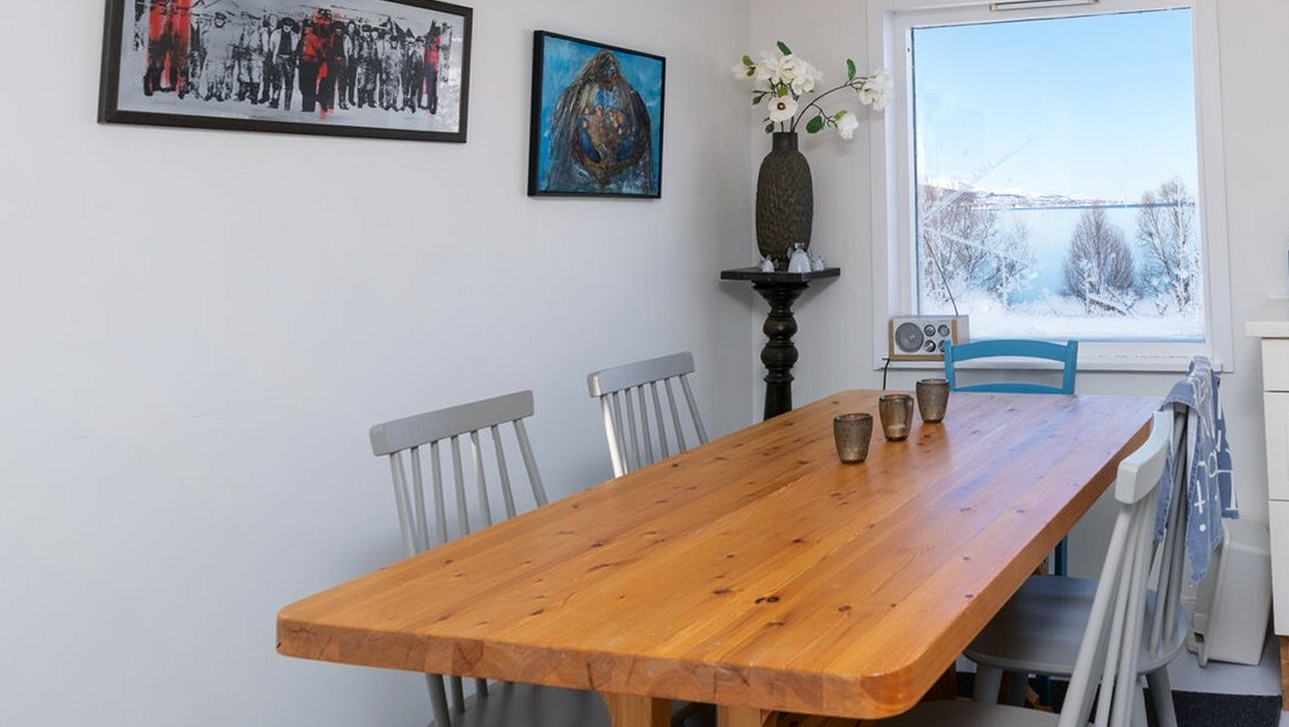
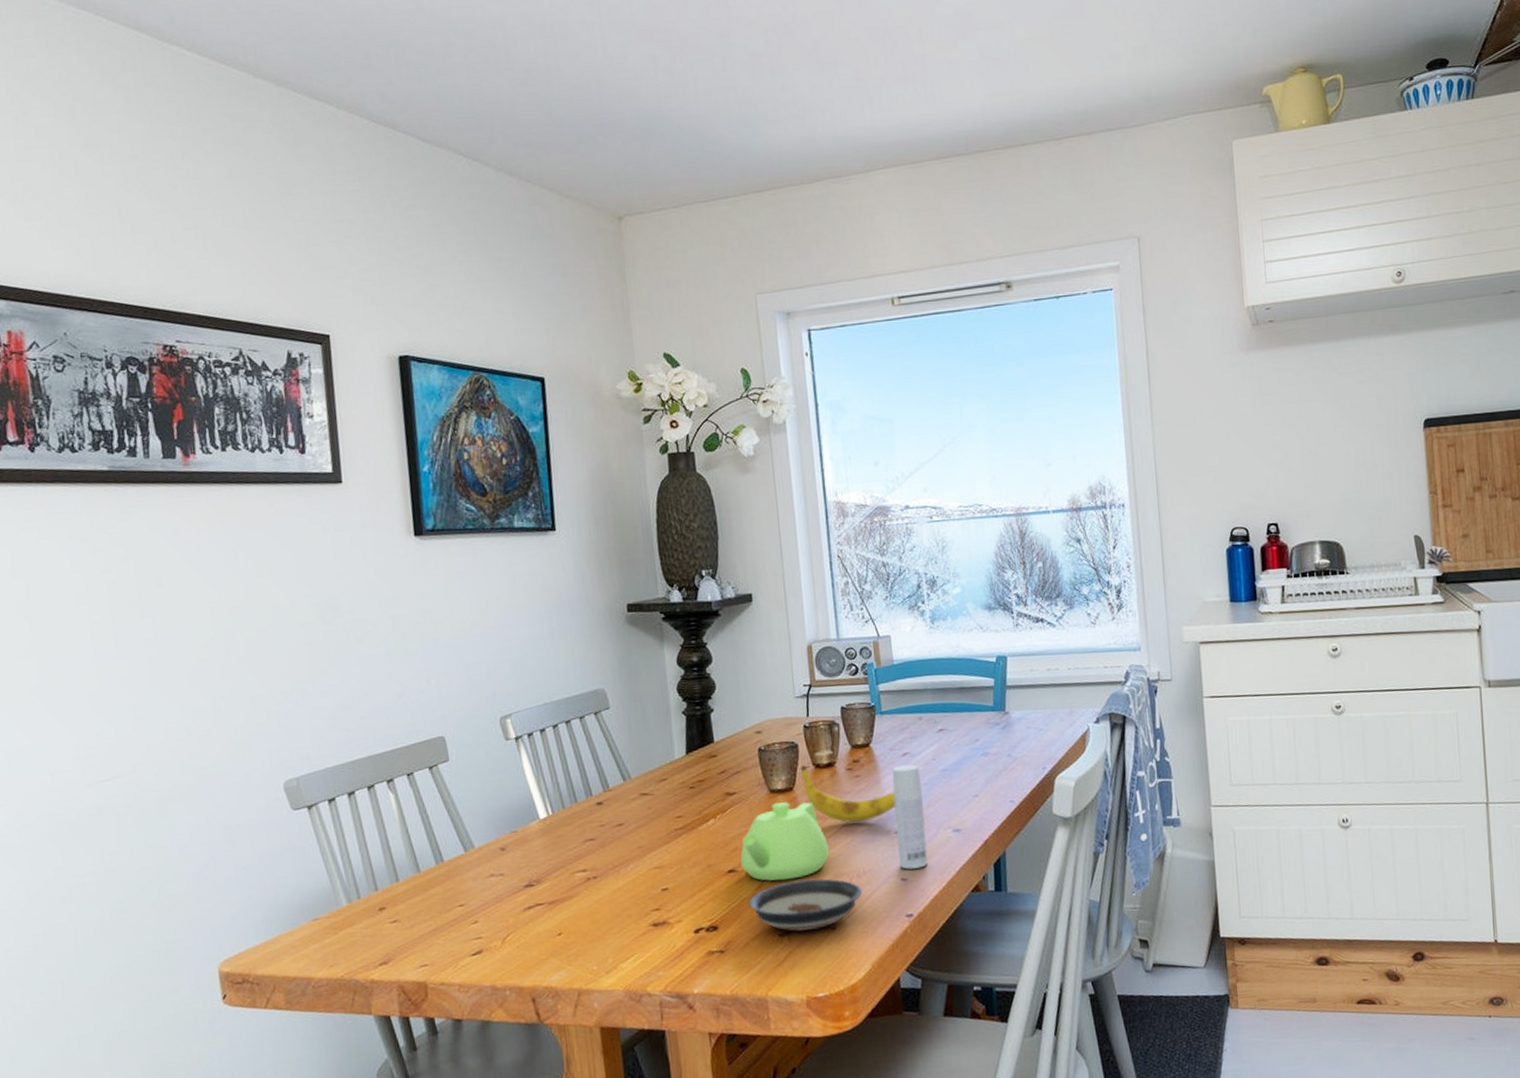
teapot: none [807,473,895,554] -> present [740,802,829,881]
saucer: none [812,552,925,607] -> present [749,878,863,931]
banana: none [874,438,963,499] -> present [801,765,896,824]
bottle: none [961,442,991,549] -> present [892,764,928,870]

